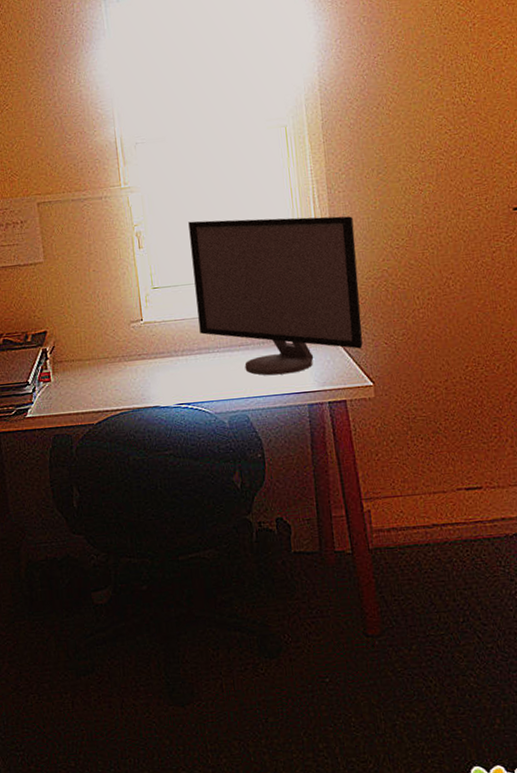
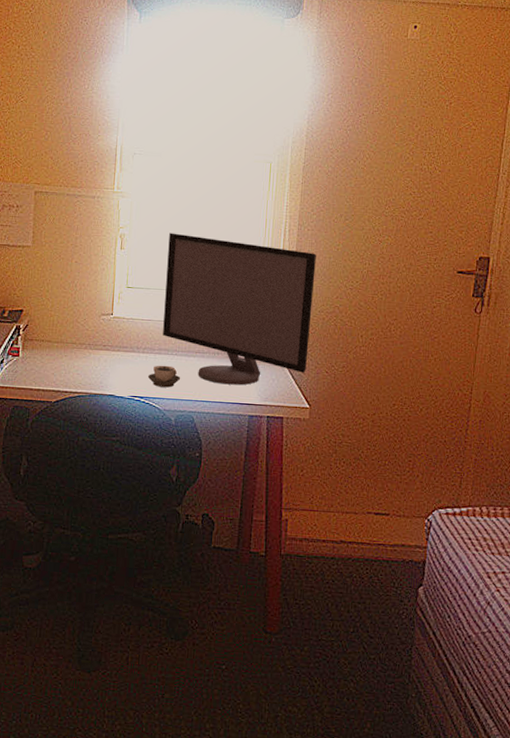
cup: none [192,365,228,390] -> present [148,365,181,388]

